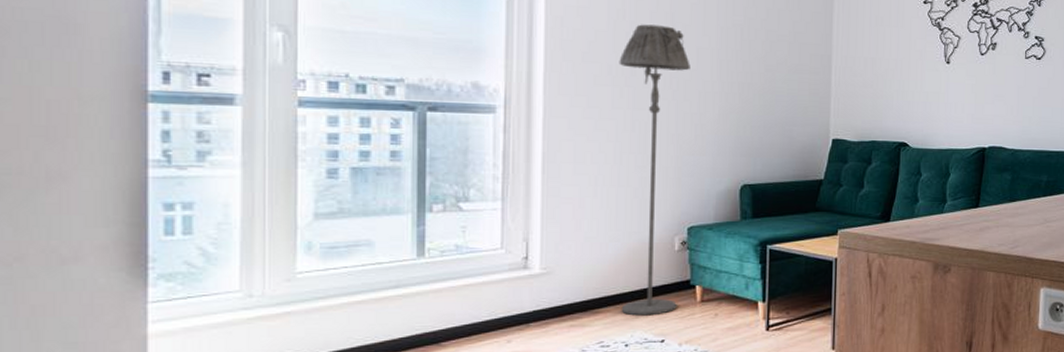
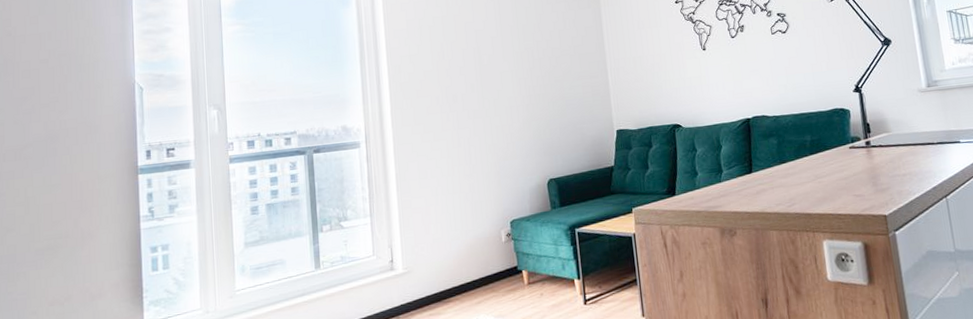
floor lamp: present [619,24,690,316] -> none [443,58,510,302]

